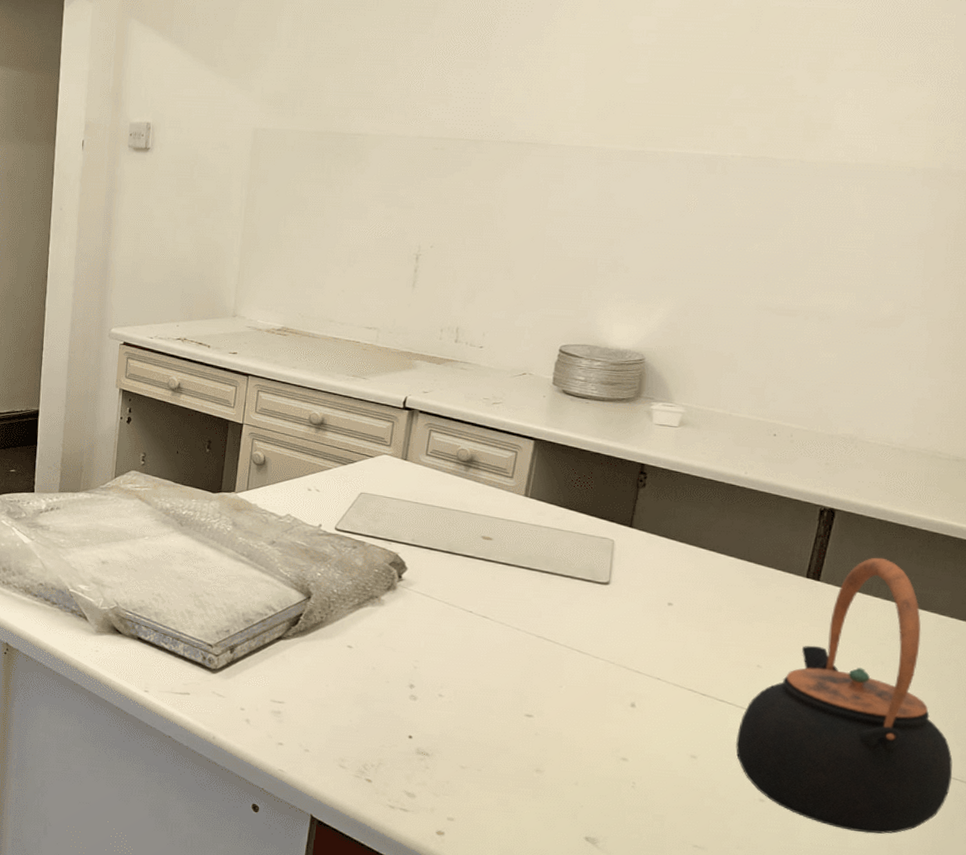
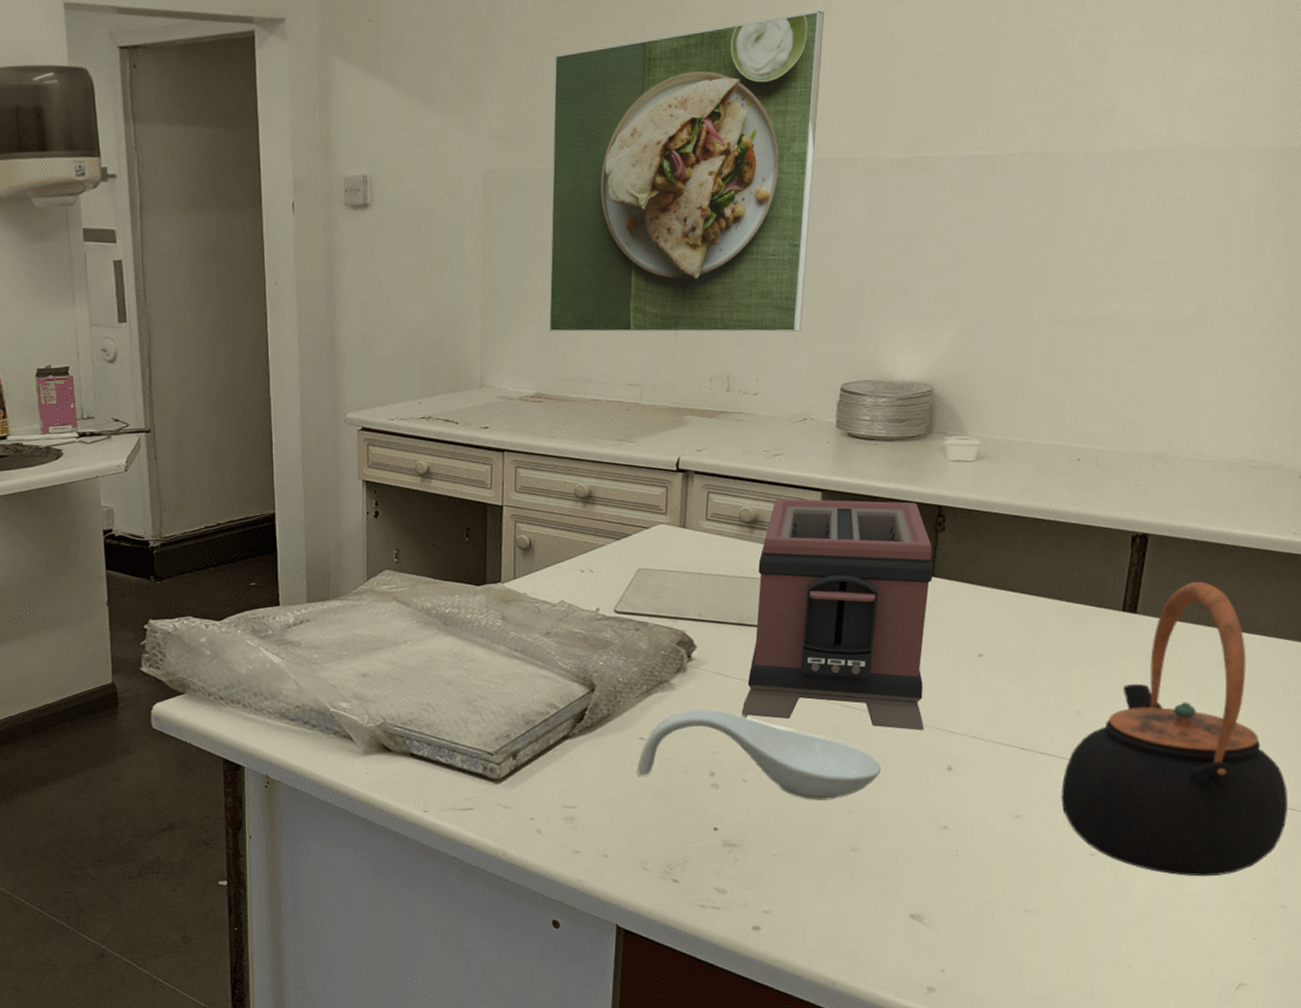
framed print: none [299,15,572,295] -> present [548,10,825,333]
spoon rest: none [343,625,569,723] -> present [637,709,881,801]
toaster: none [443,442,633,667] -> present [741,498,934,730]

